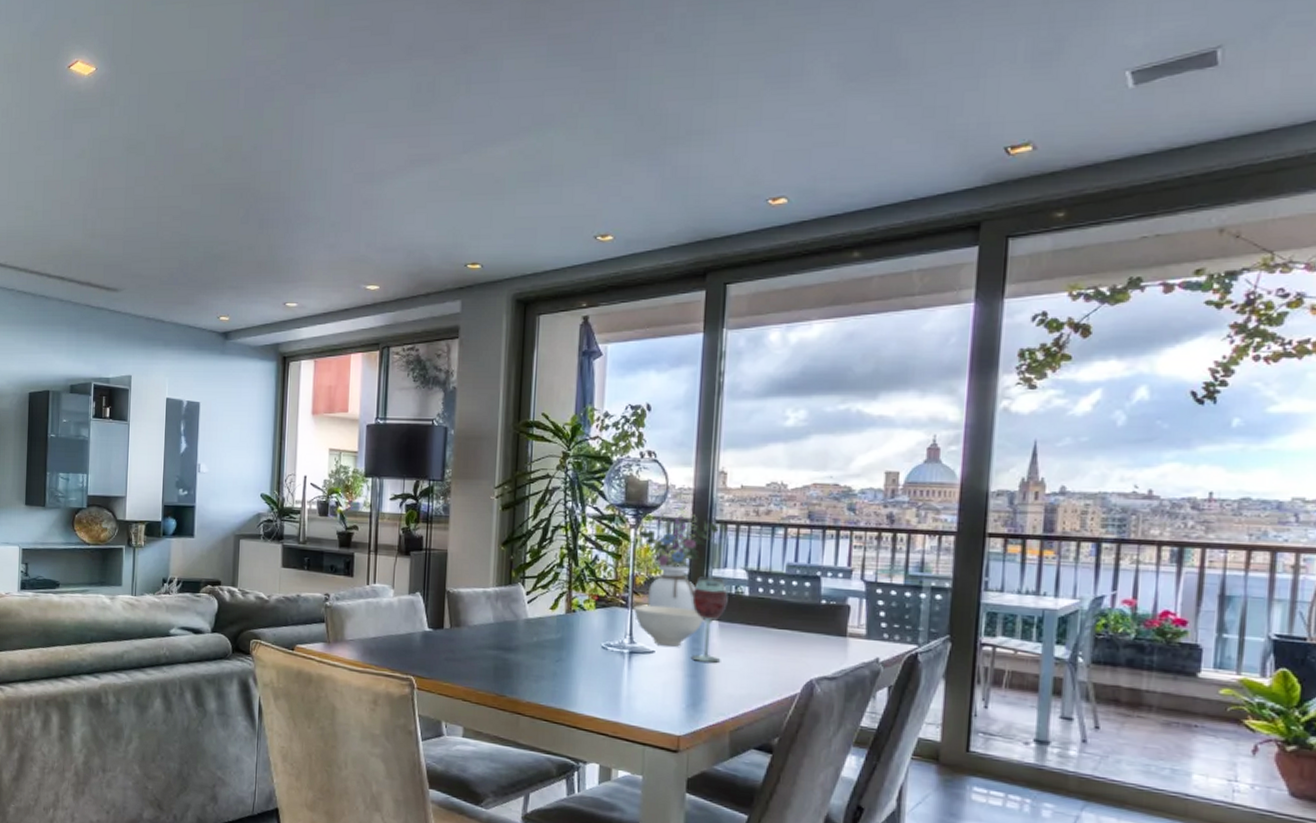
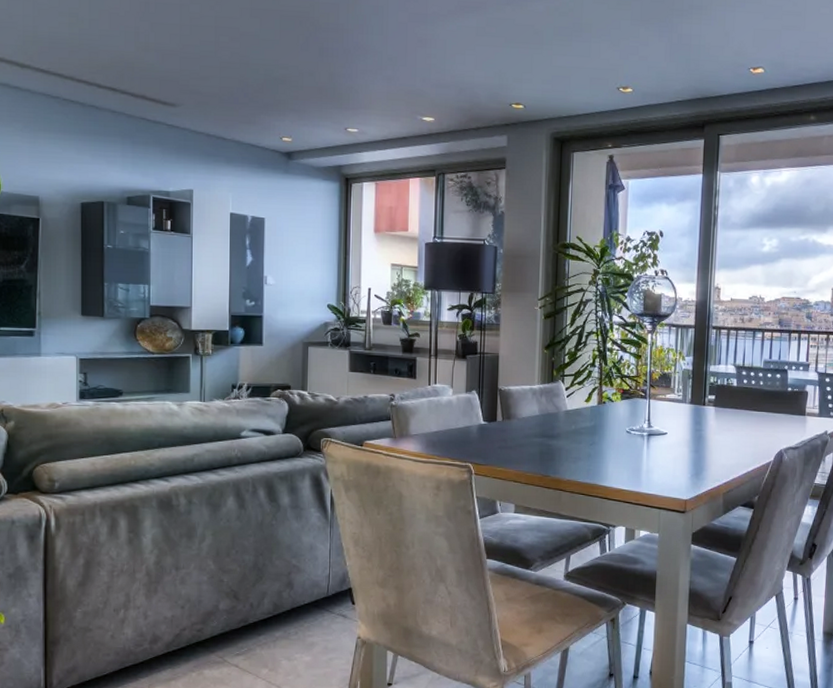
bowl: present [634,605,703,647] -> none [651,396,704,429]
bouquet: present [638,503,728,611] -> none [654,313,721,399]
wineglass: present [692,576,728,663] -> none [695,372,722,440]

